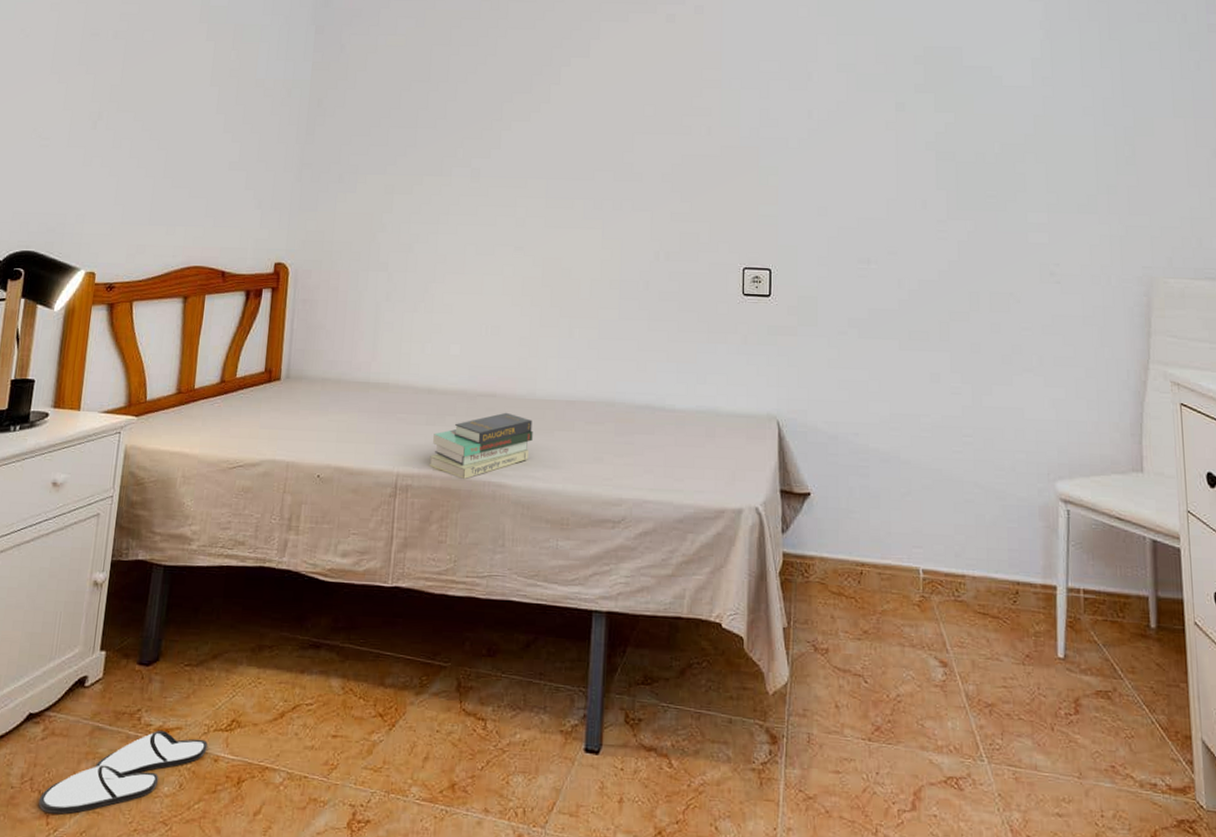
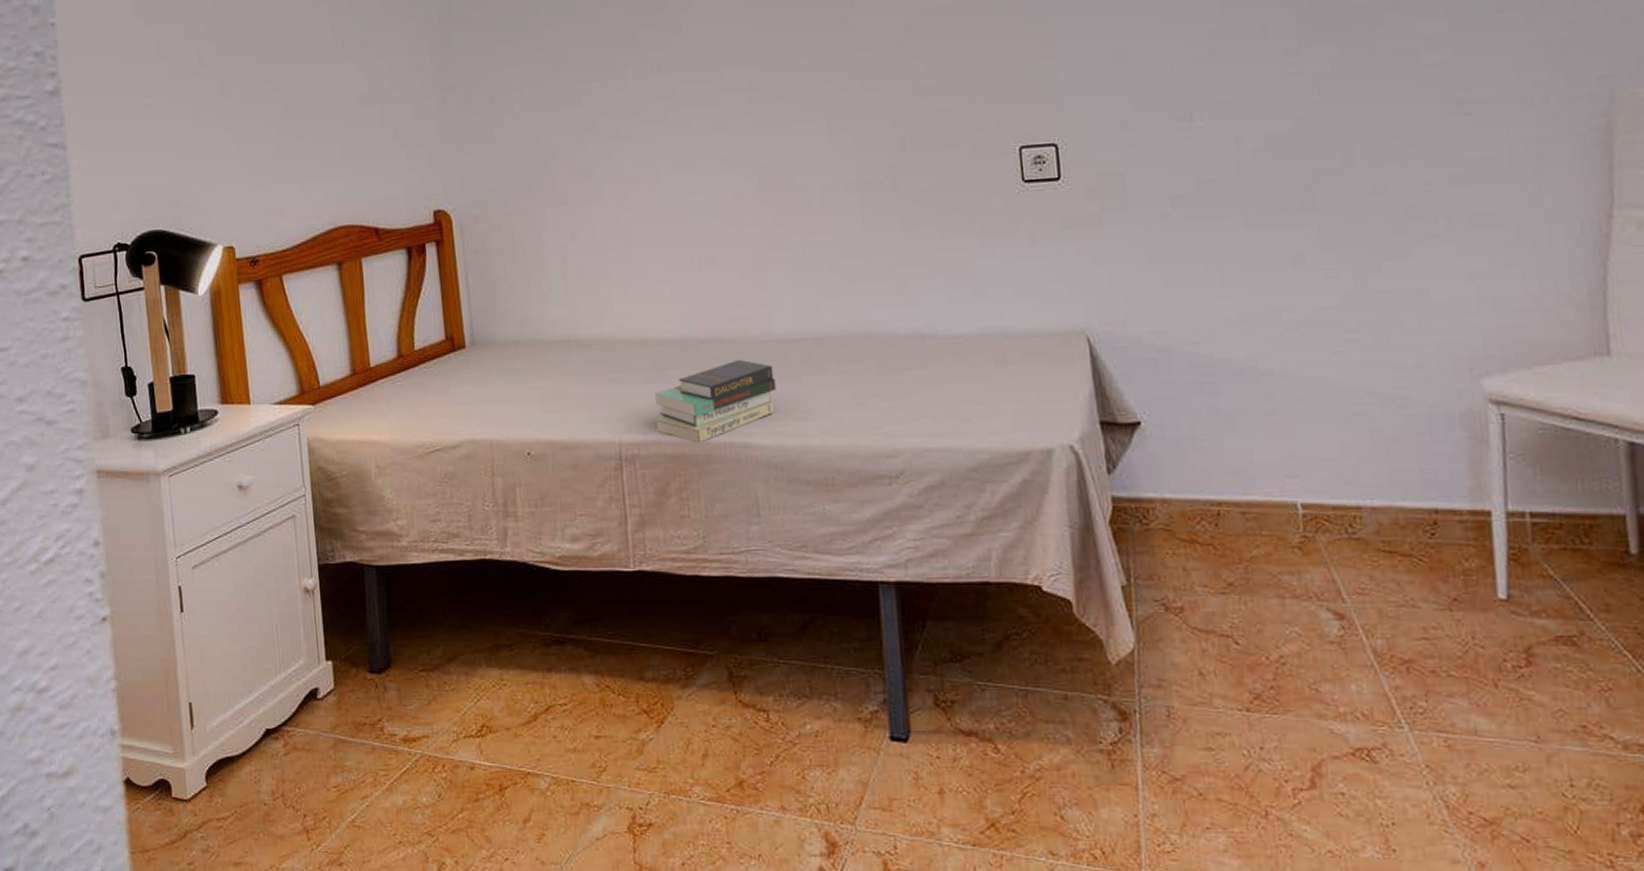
slippers: present [38,730,208,814] -> none [294,740,460,829]

